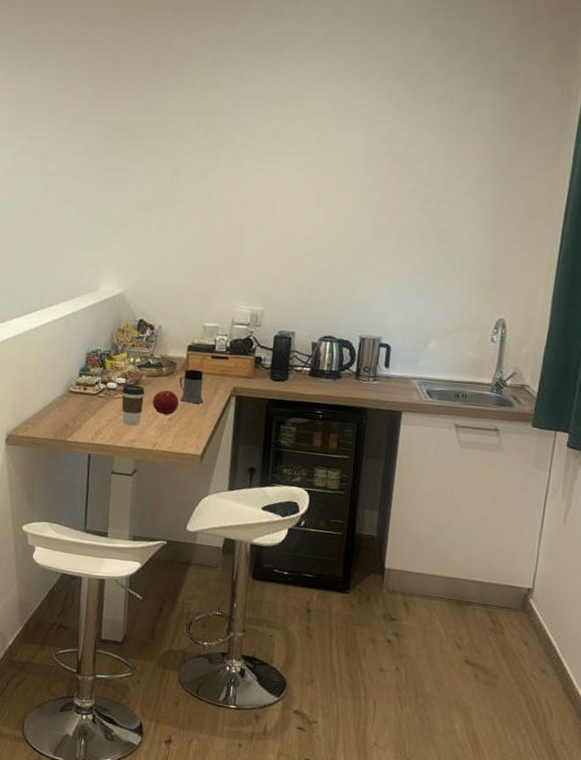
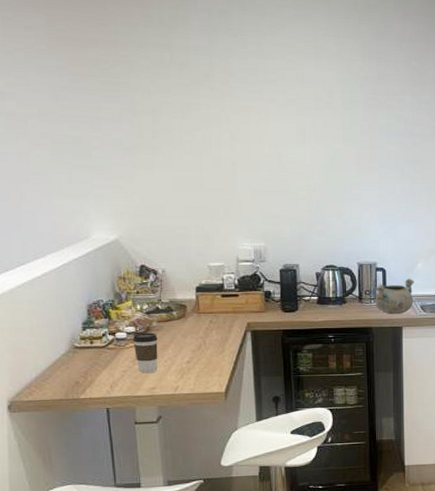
apple: present [152,390,180,415] -> none [168,333,196,358]
mug: present [179,369,204,404] -> none [192,310,219,344]
decorative bowl: none [373,359,423,398] -> present [375,279,415,315]

